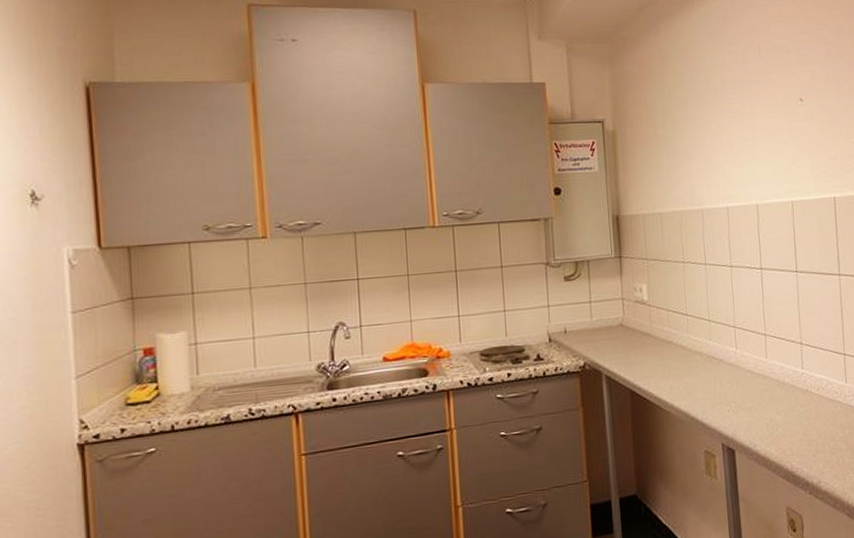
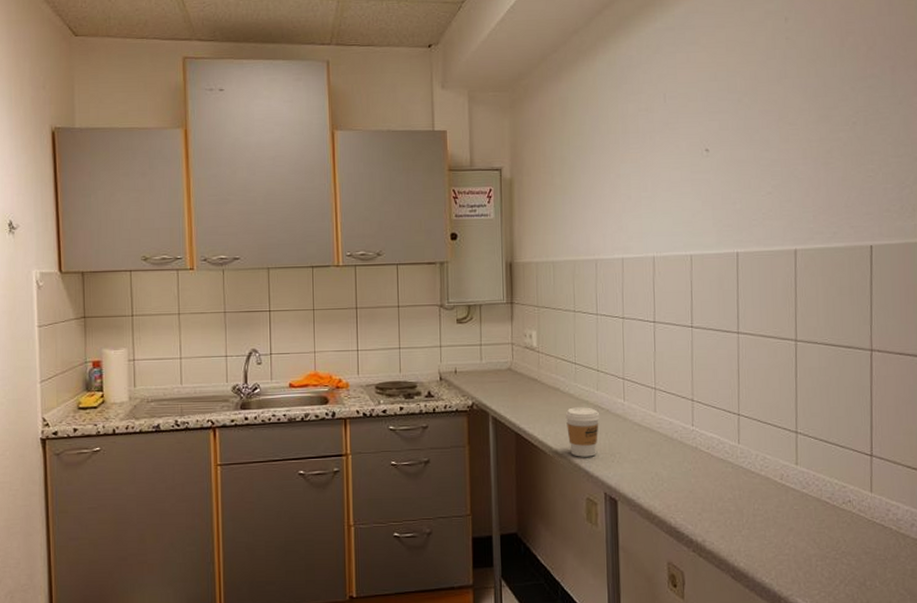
coffee cup: none [679,358,714,410] -> present [565,407,600,457]

